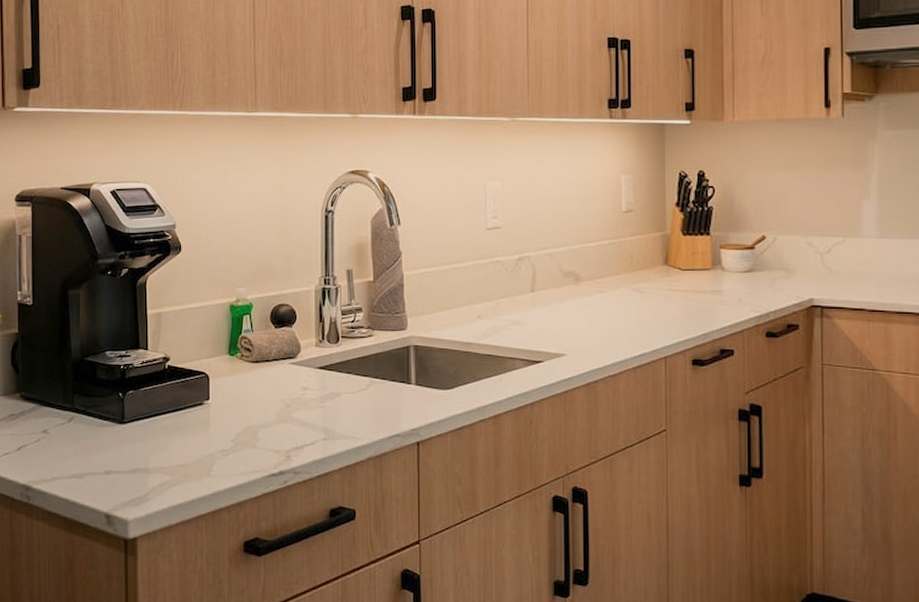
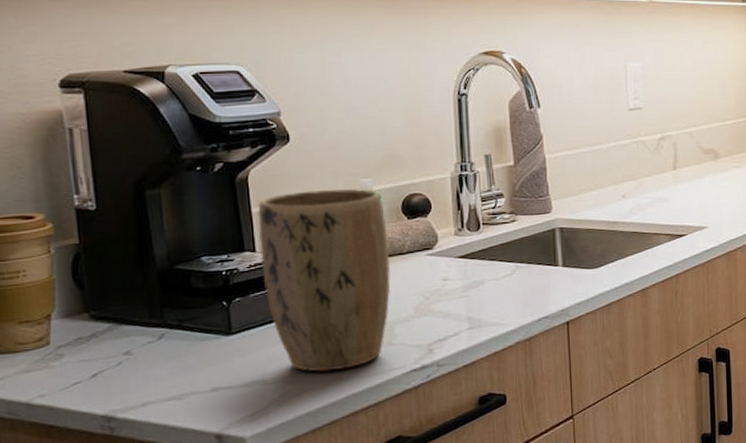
plant pot: none [152,297,258,467] -> present [258,189,391,372]

